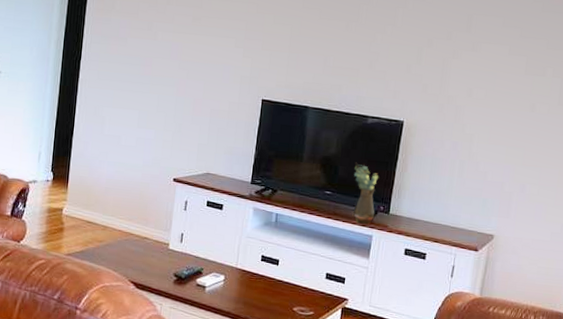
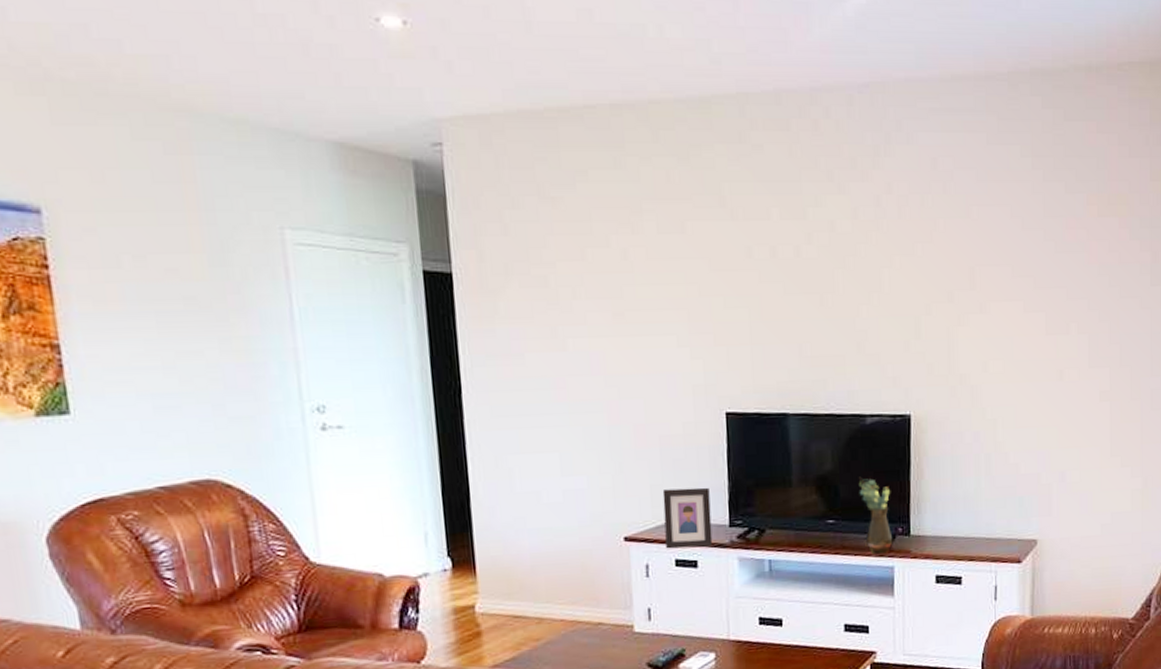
picture frame: none [202,149,241,197] -> present [662,487,713,549]

